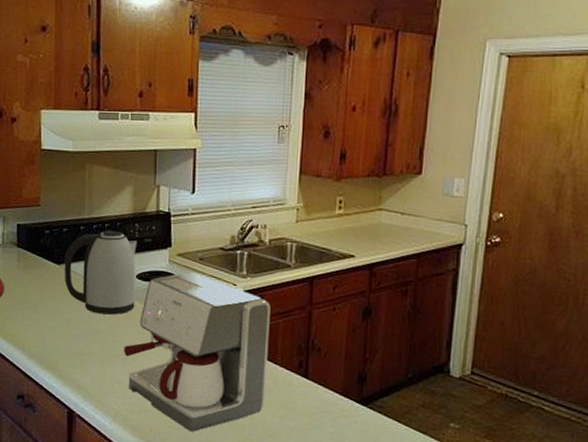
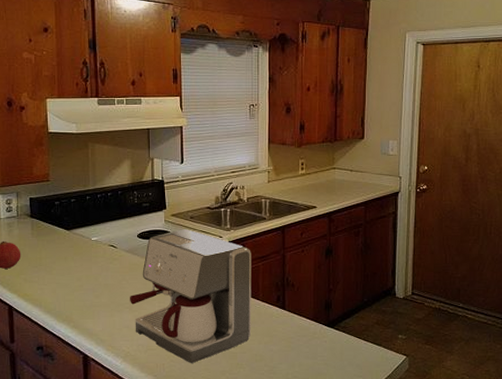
kettle: present [64,230,138,315] -> none [73,198,137,270]

